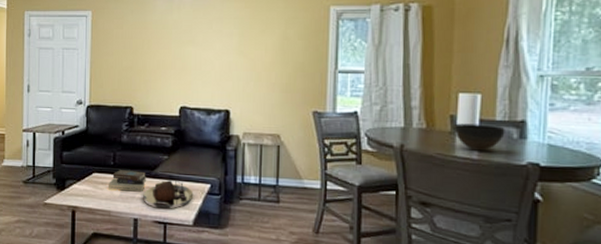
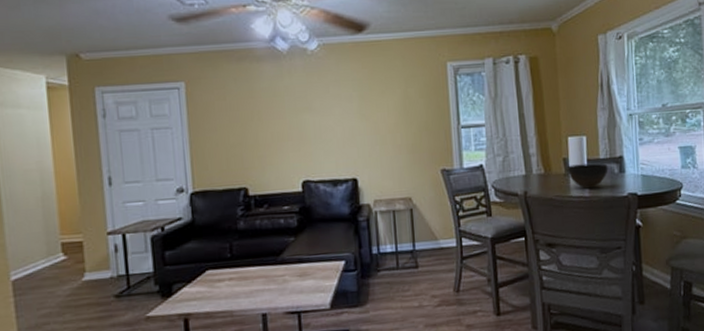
books: present [107,170,147,192] -> none [226,259,273,287]
serving tray: present [143,179,194,209] -> none [270,262,328,298]

